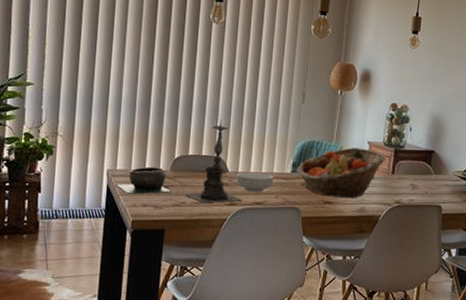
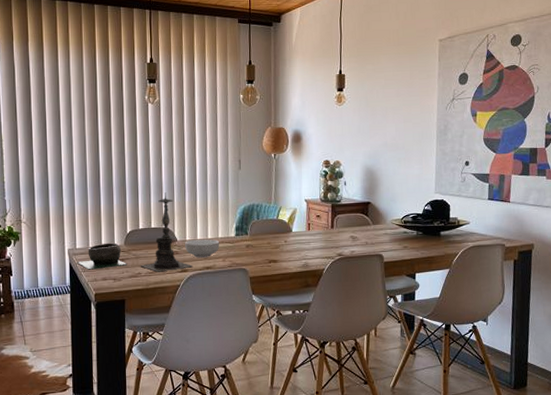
fruit basket: present [297,147,387,199] -> none [240,206,324,256]

